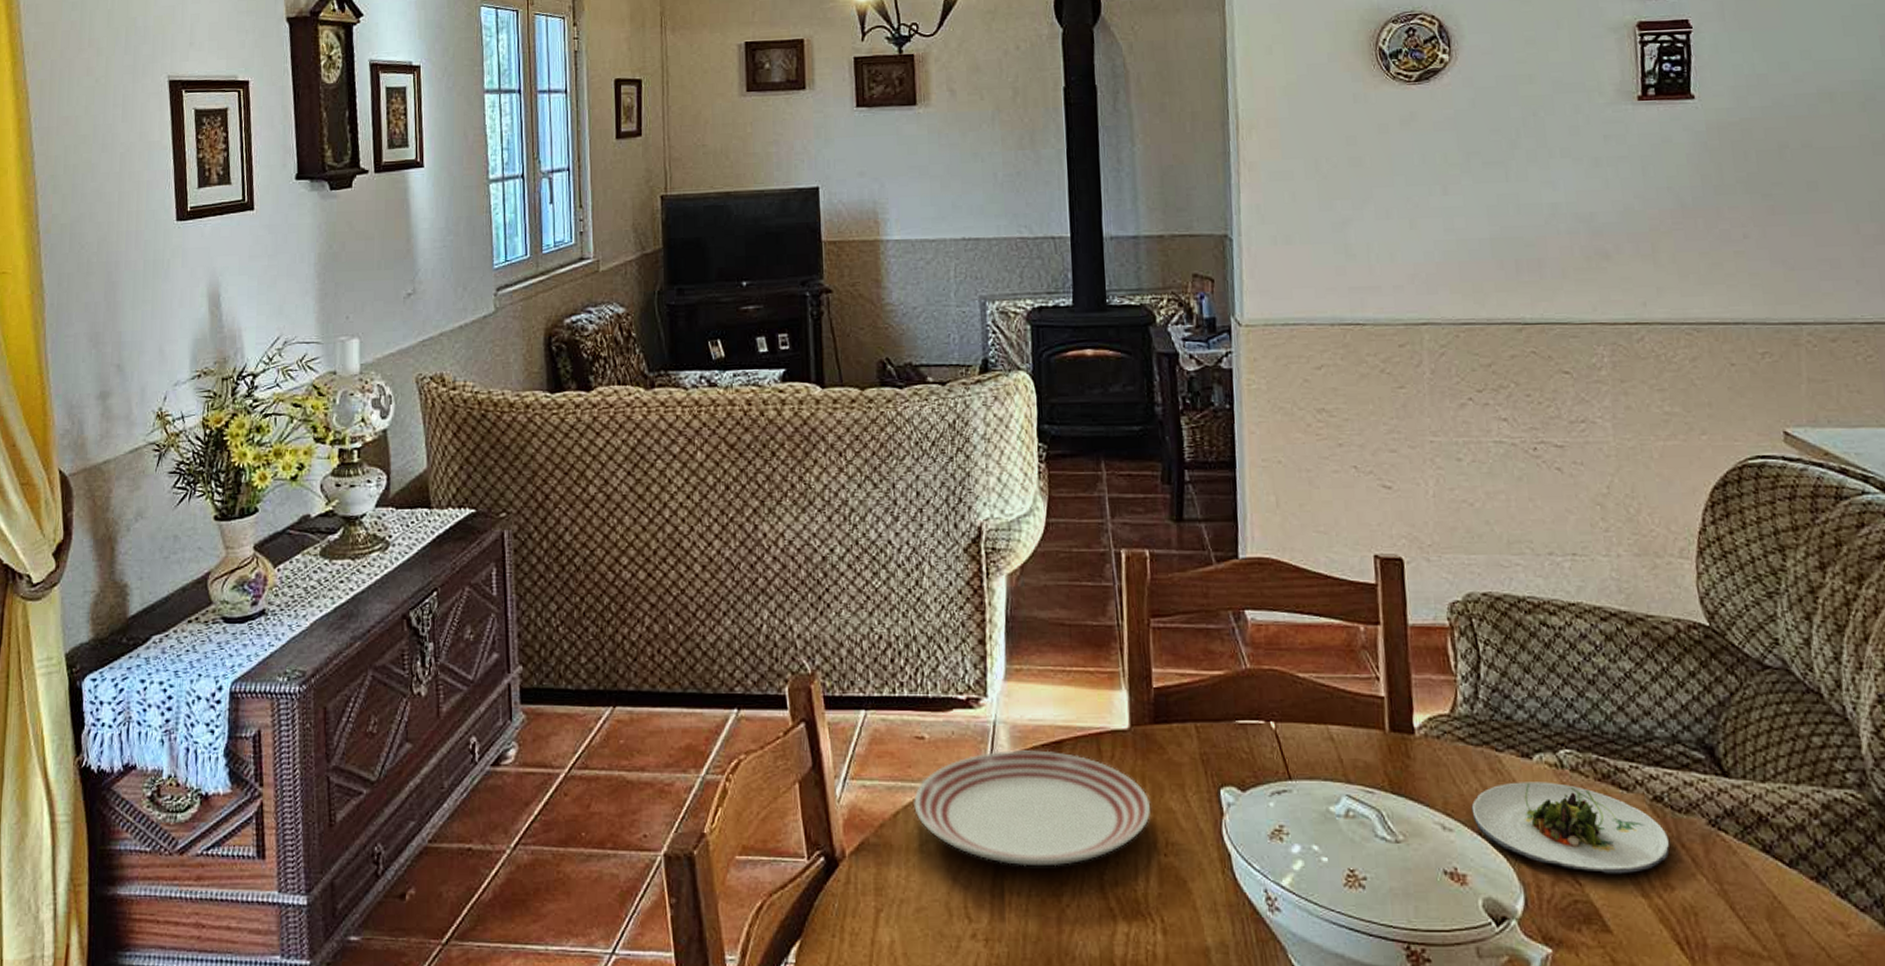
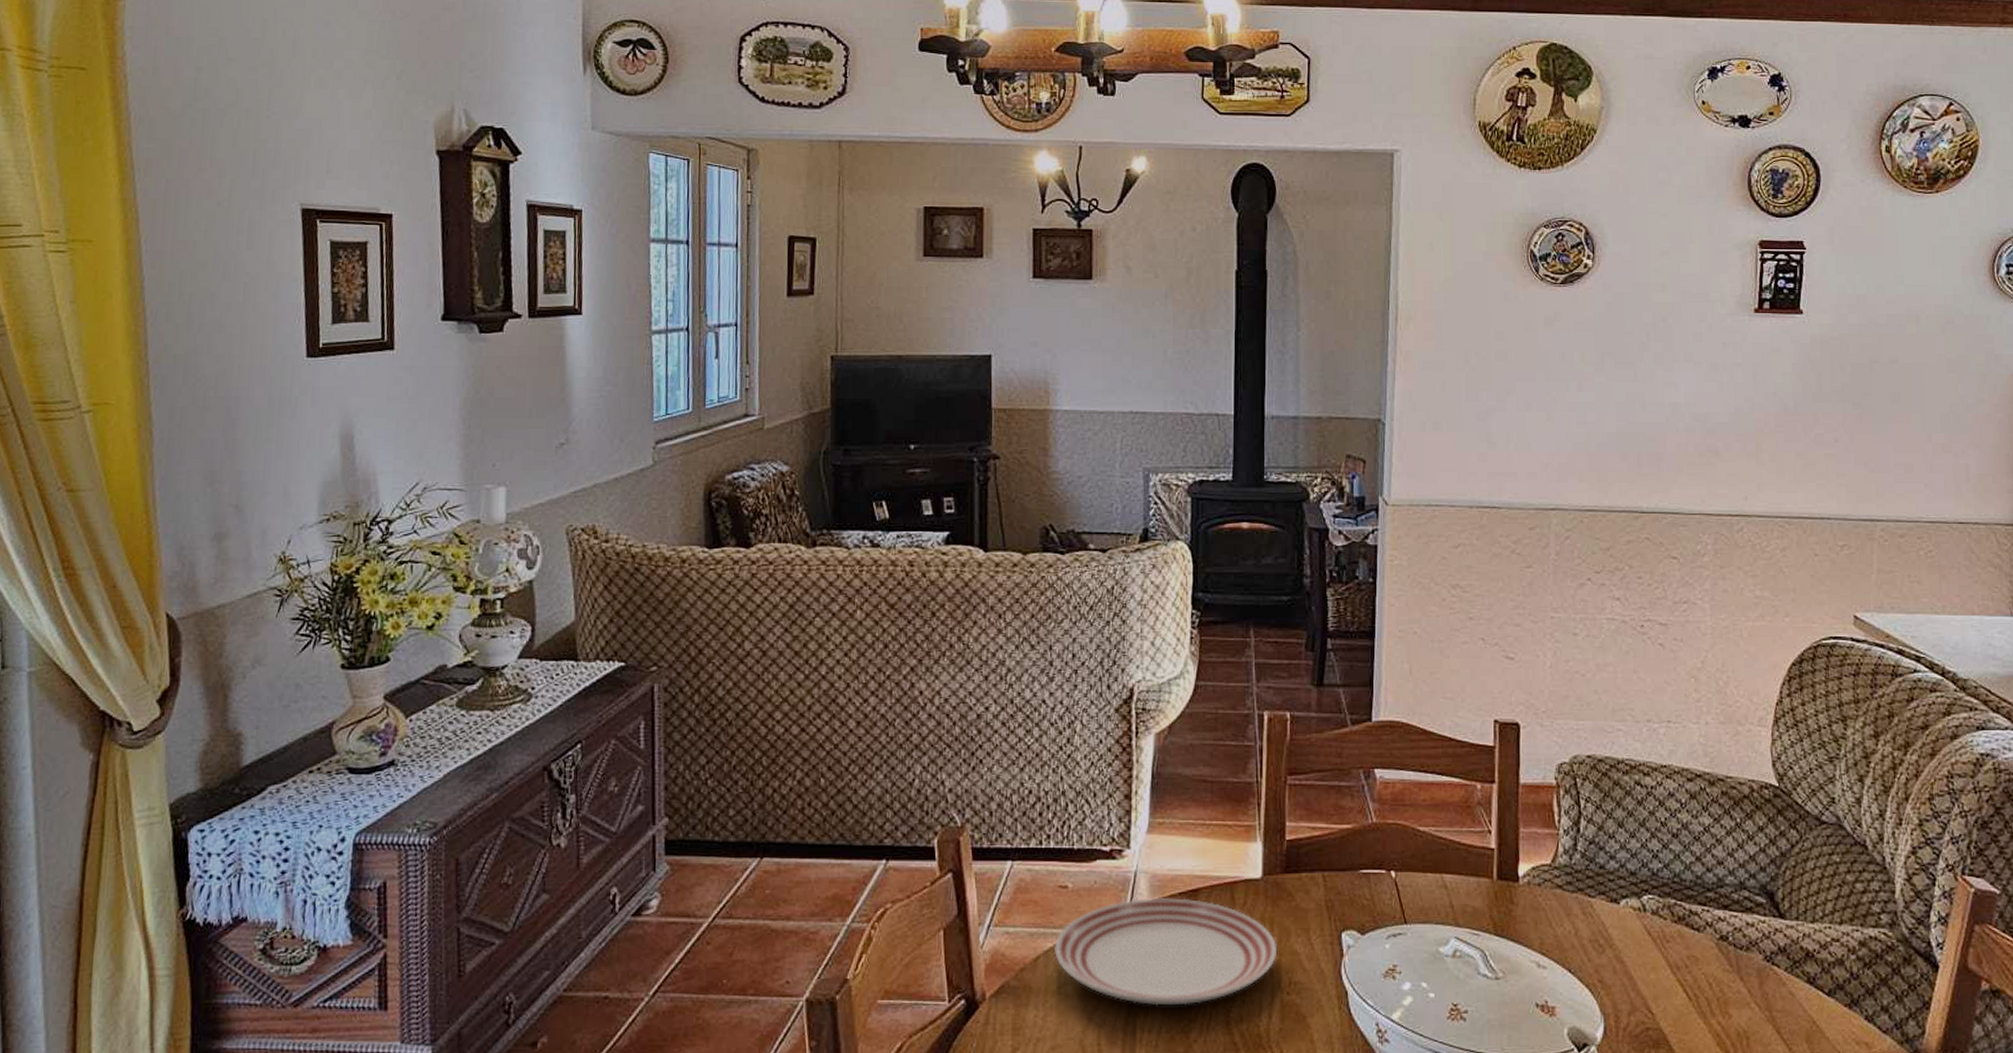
salad plate: present [1471,782,1670,874] -> none [1564,924,1731,1005]

